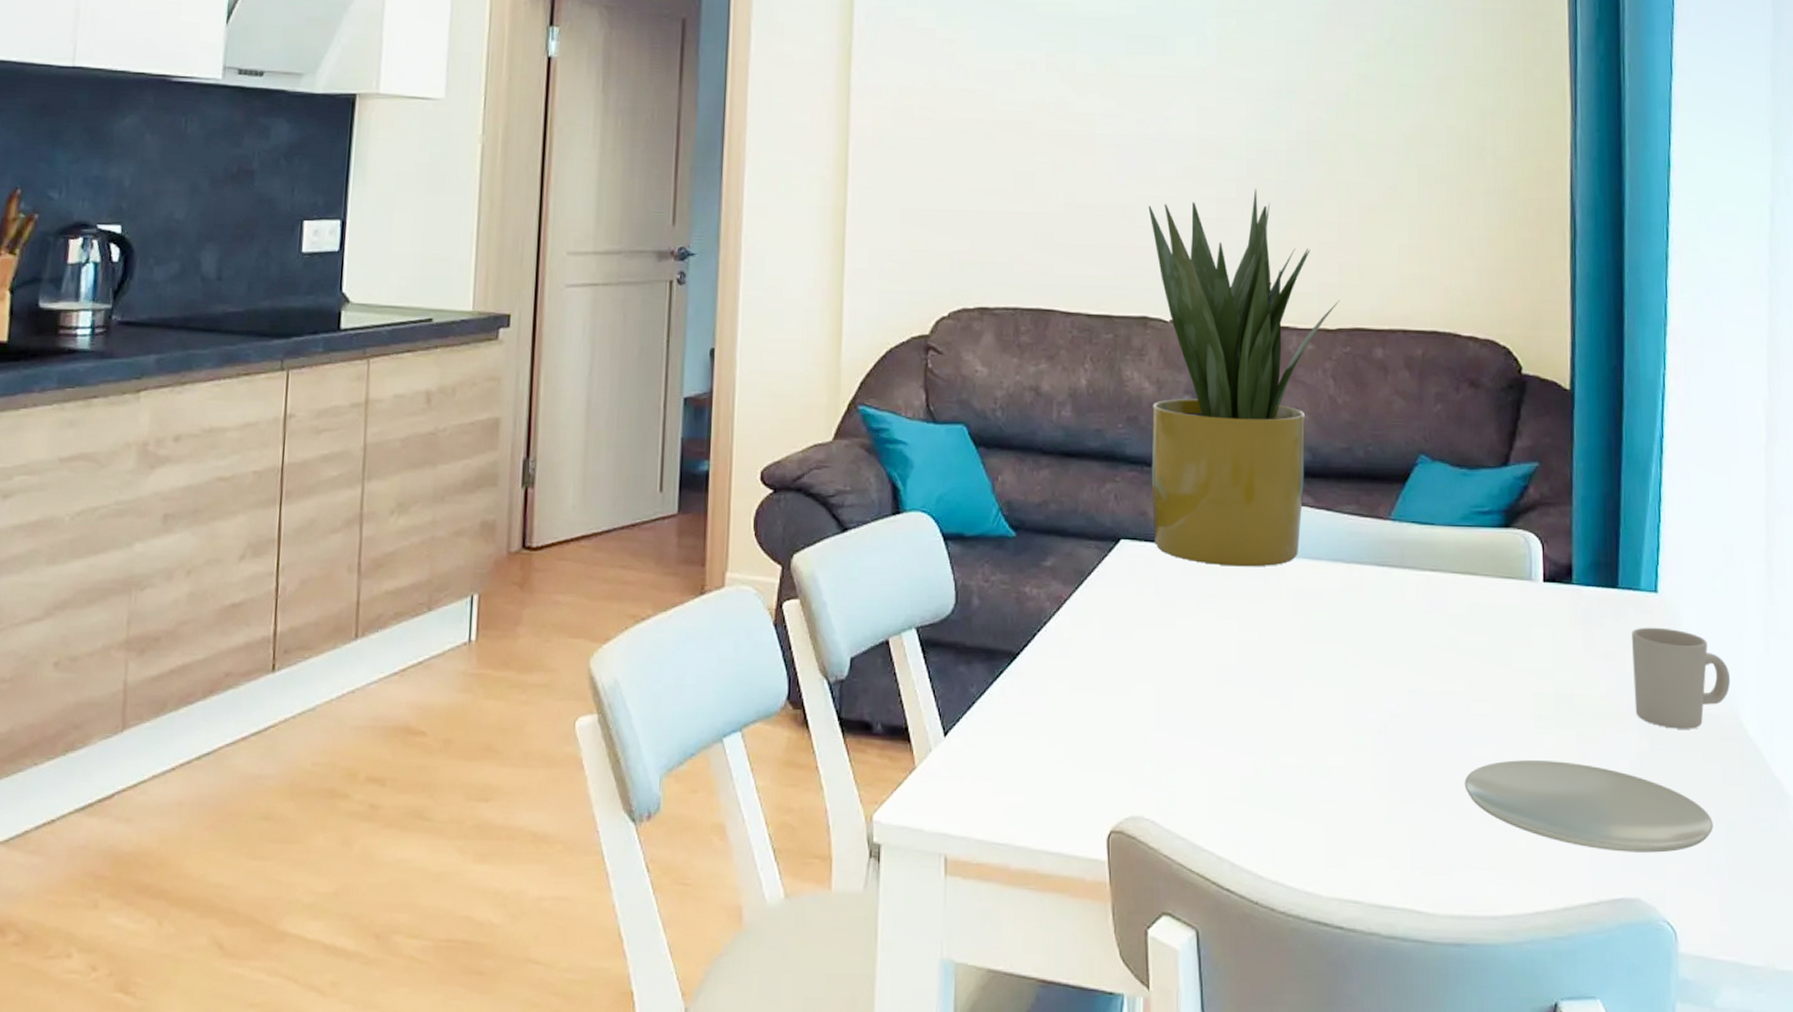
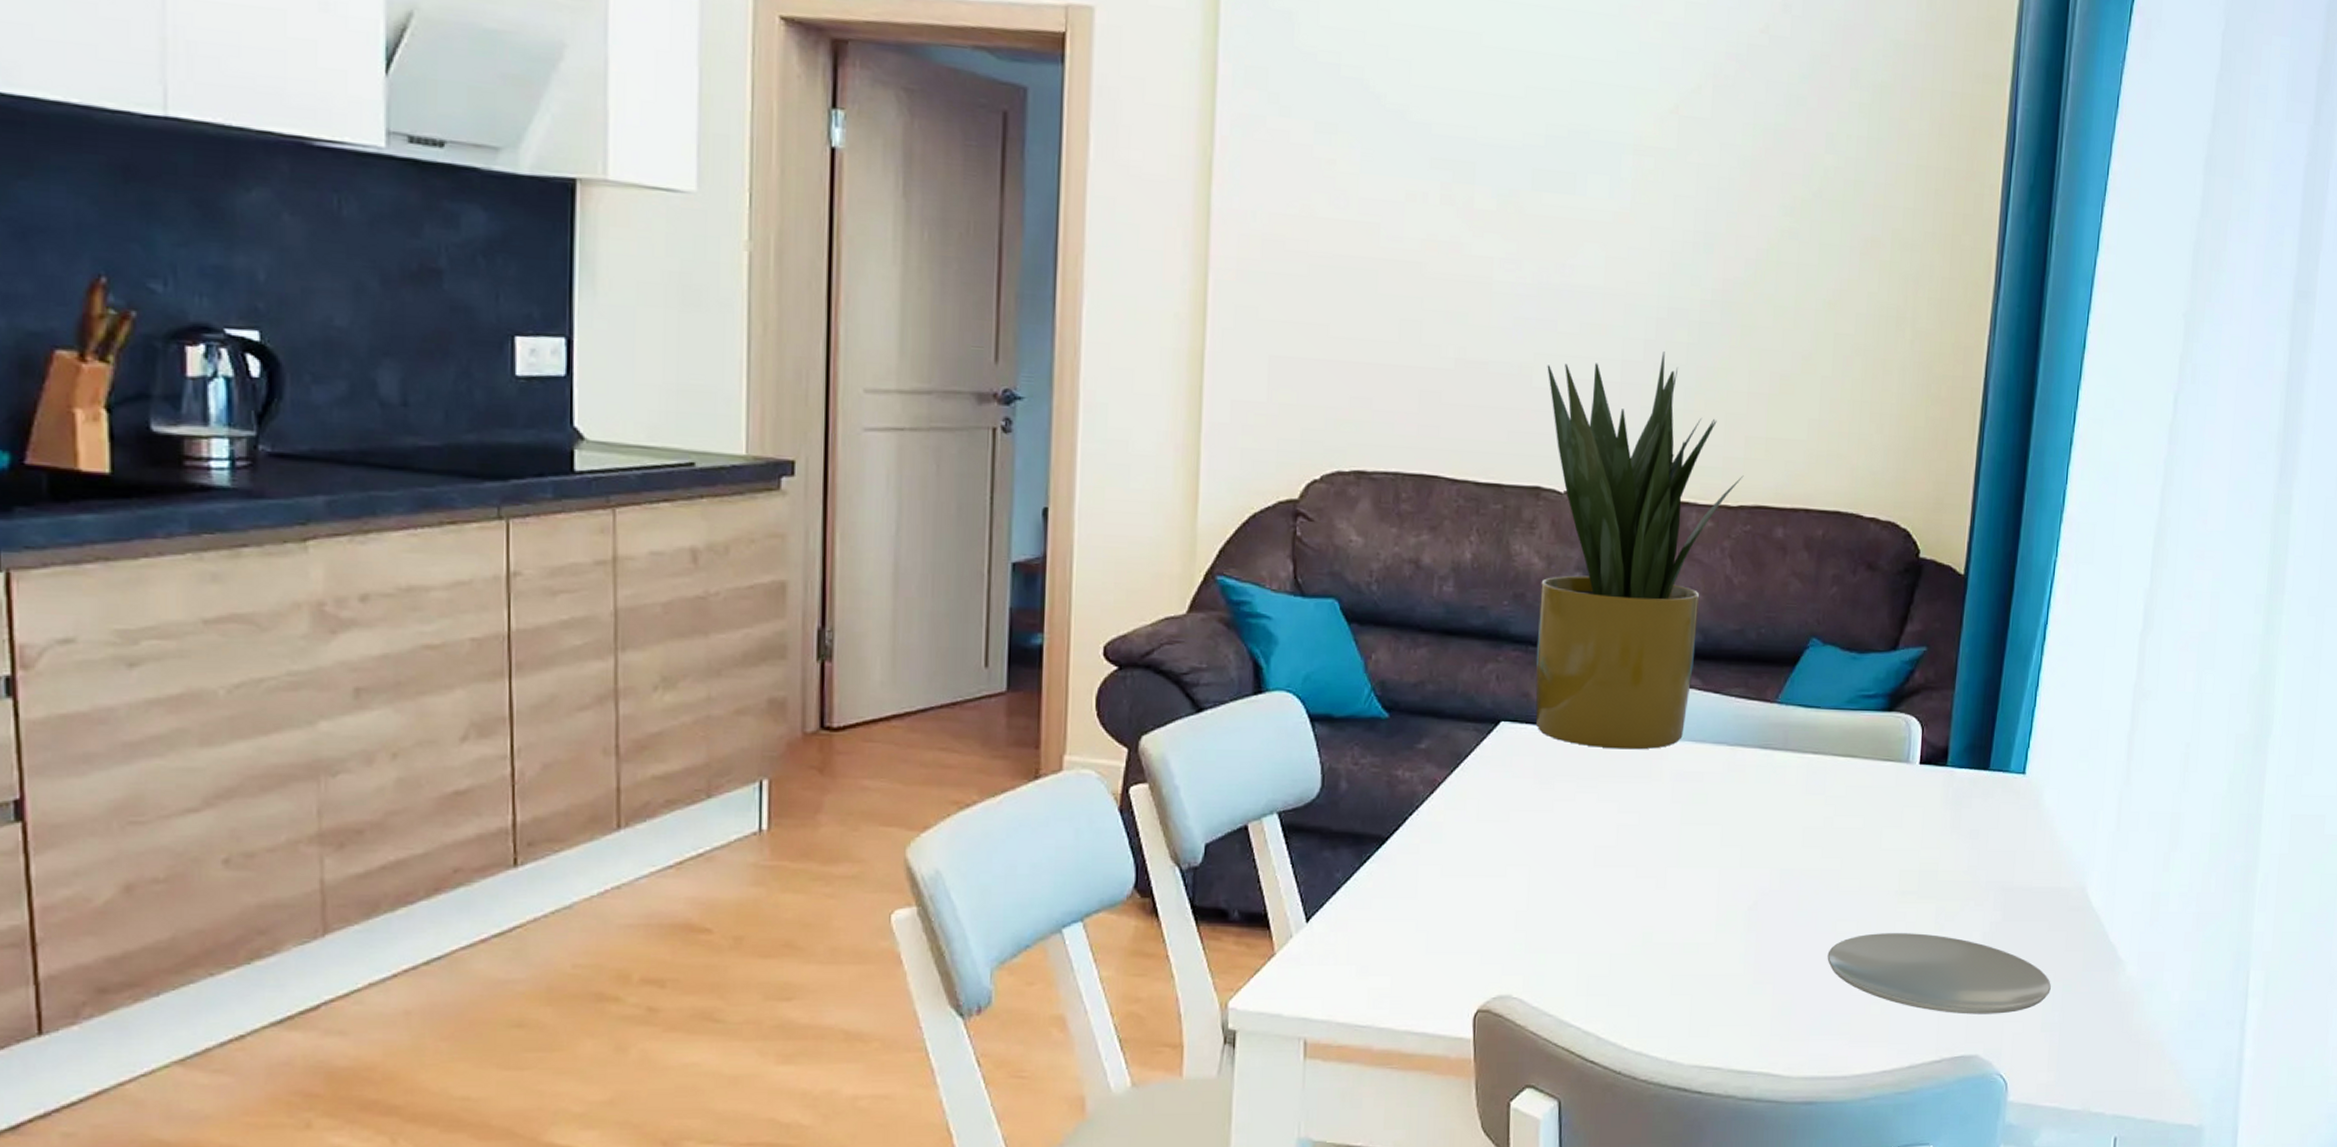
mug: present [1632,627,1731,729] -> none [1992,807,2083,901]

